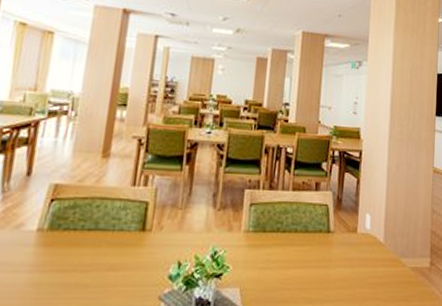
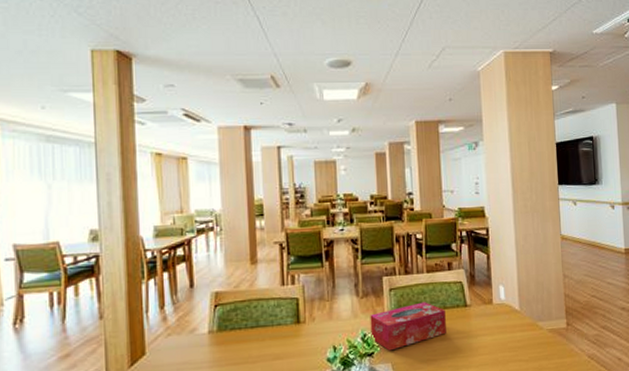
tissue box: none [222,222,306,274] -> present [370,302,446,351]

